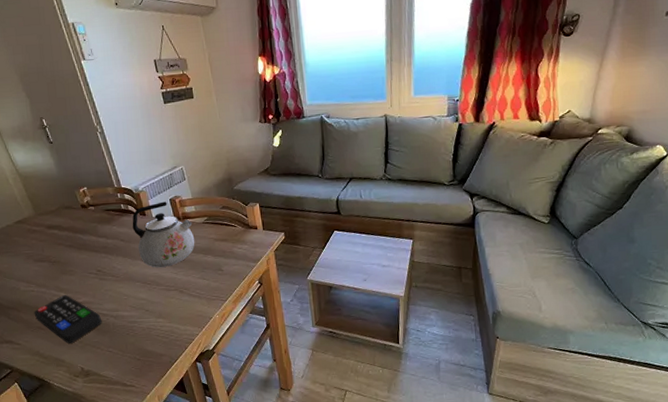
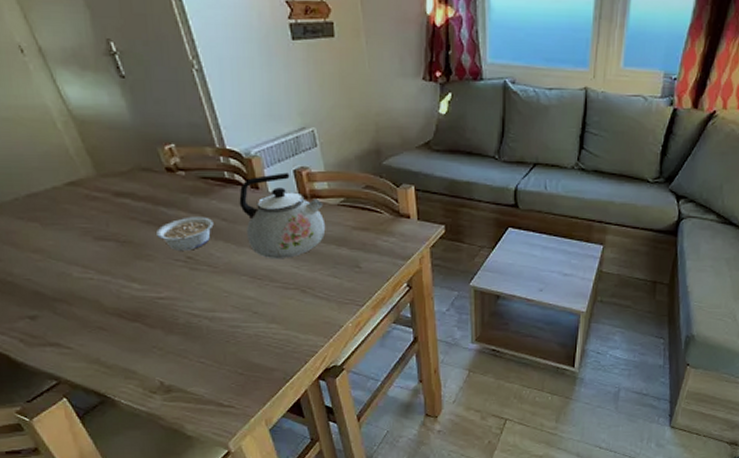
remote control: present [34,294,102,343] -> none [92,286,192,350]
legume: none [76,239,115,266] -> present [157,216,214,251]

